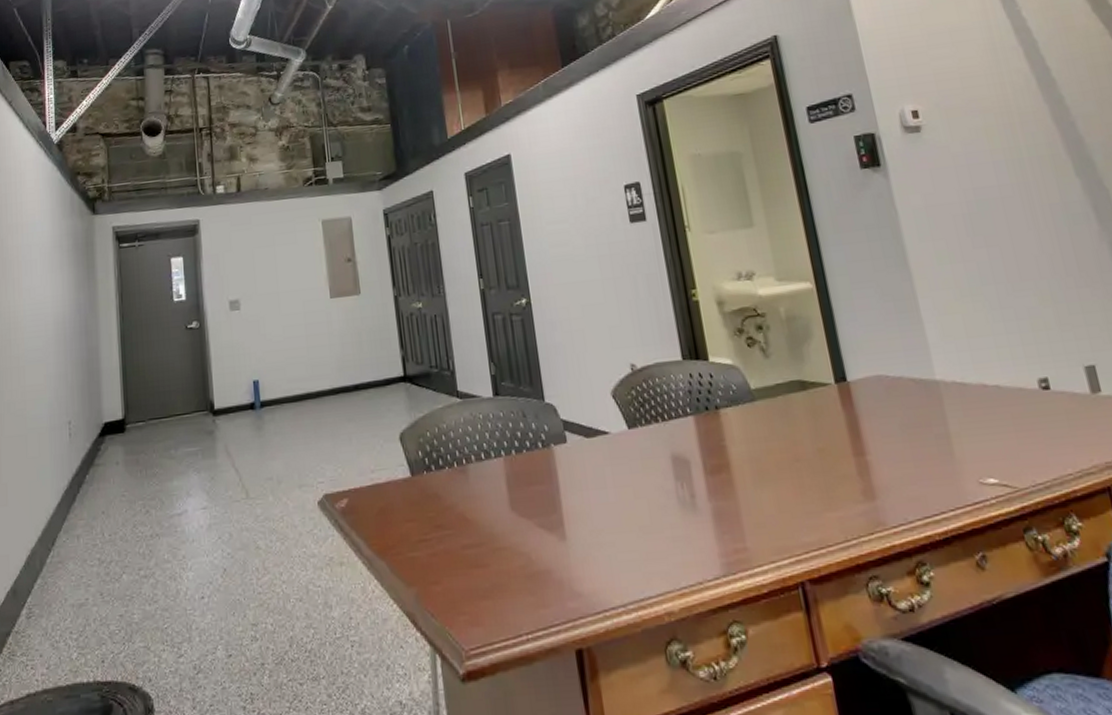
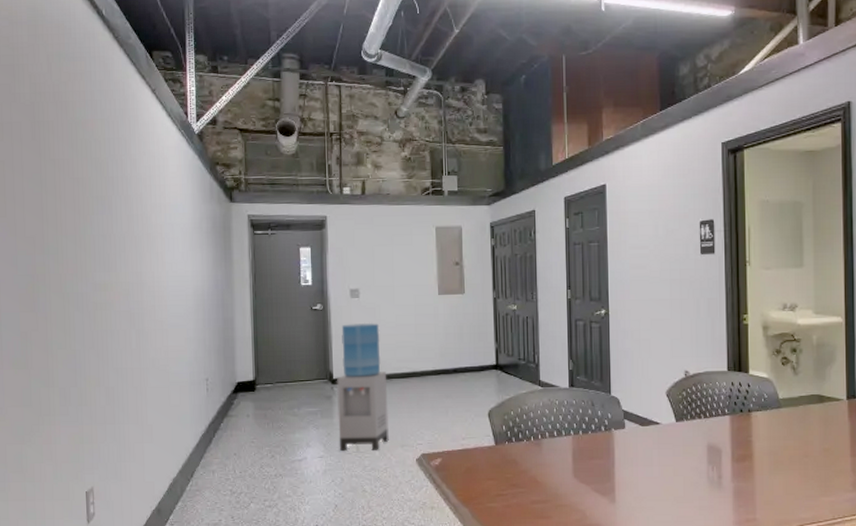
water cooler: none [218,337,284,498] -> present [336,322,389,451]

